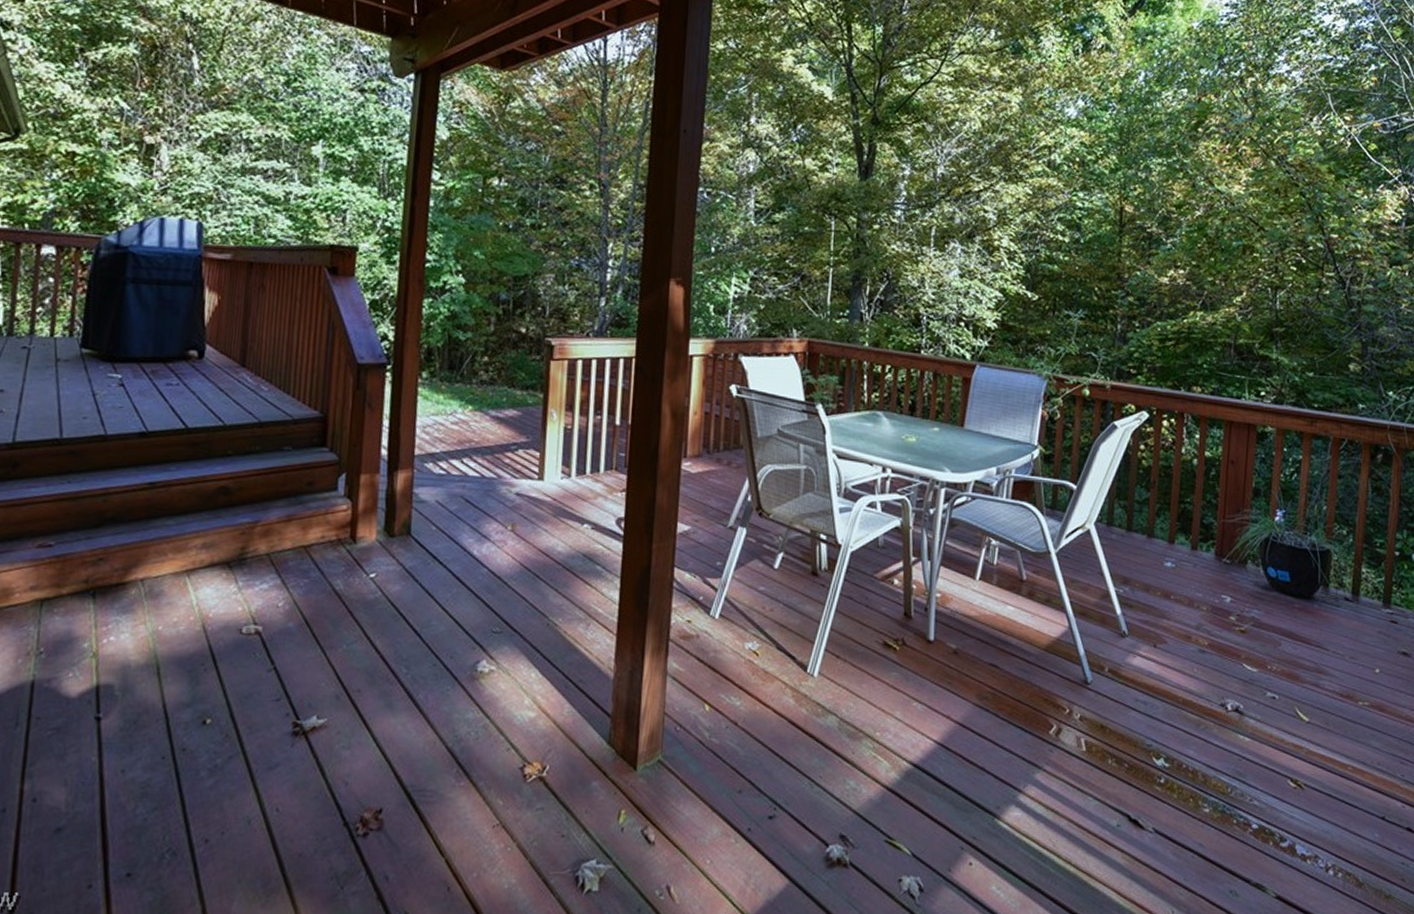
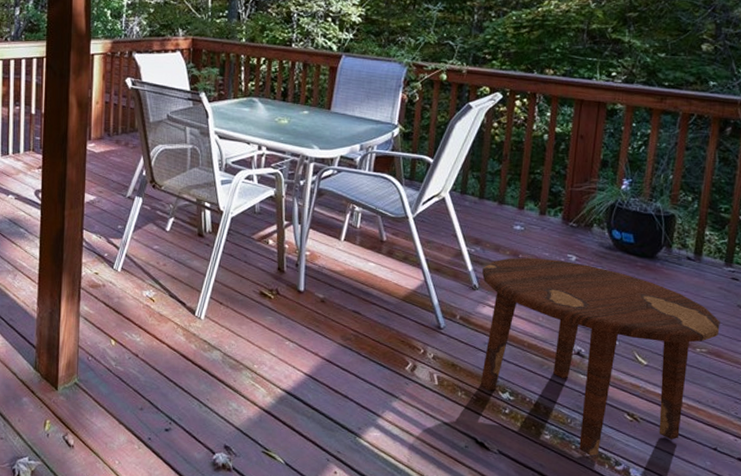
side table: none [1132,598,1381,831] -> present [480,257,720,456]

